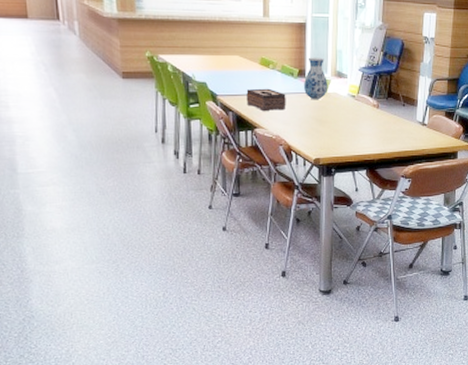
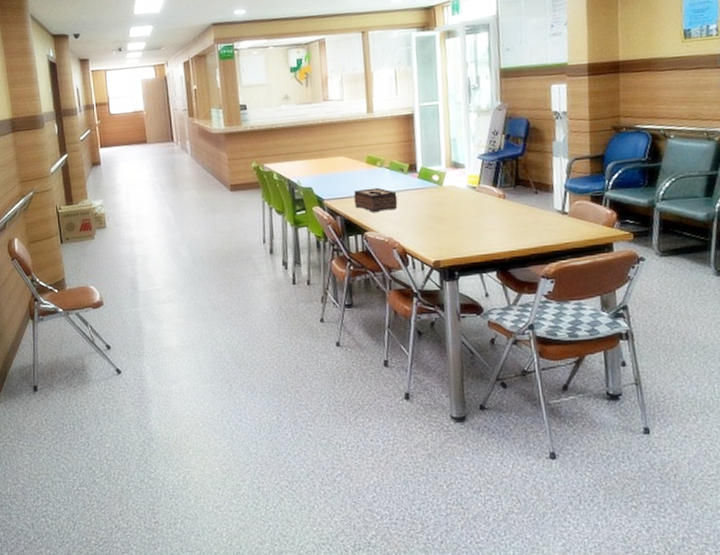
vase: present [304,57,327,100] -> none [416,148,443,196]

